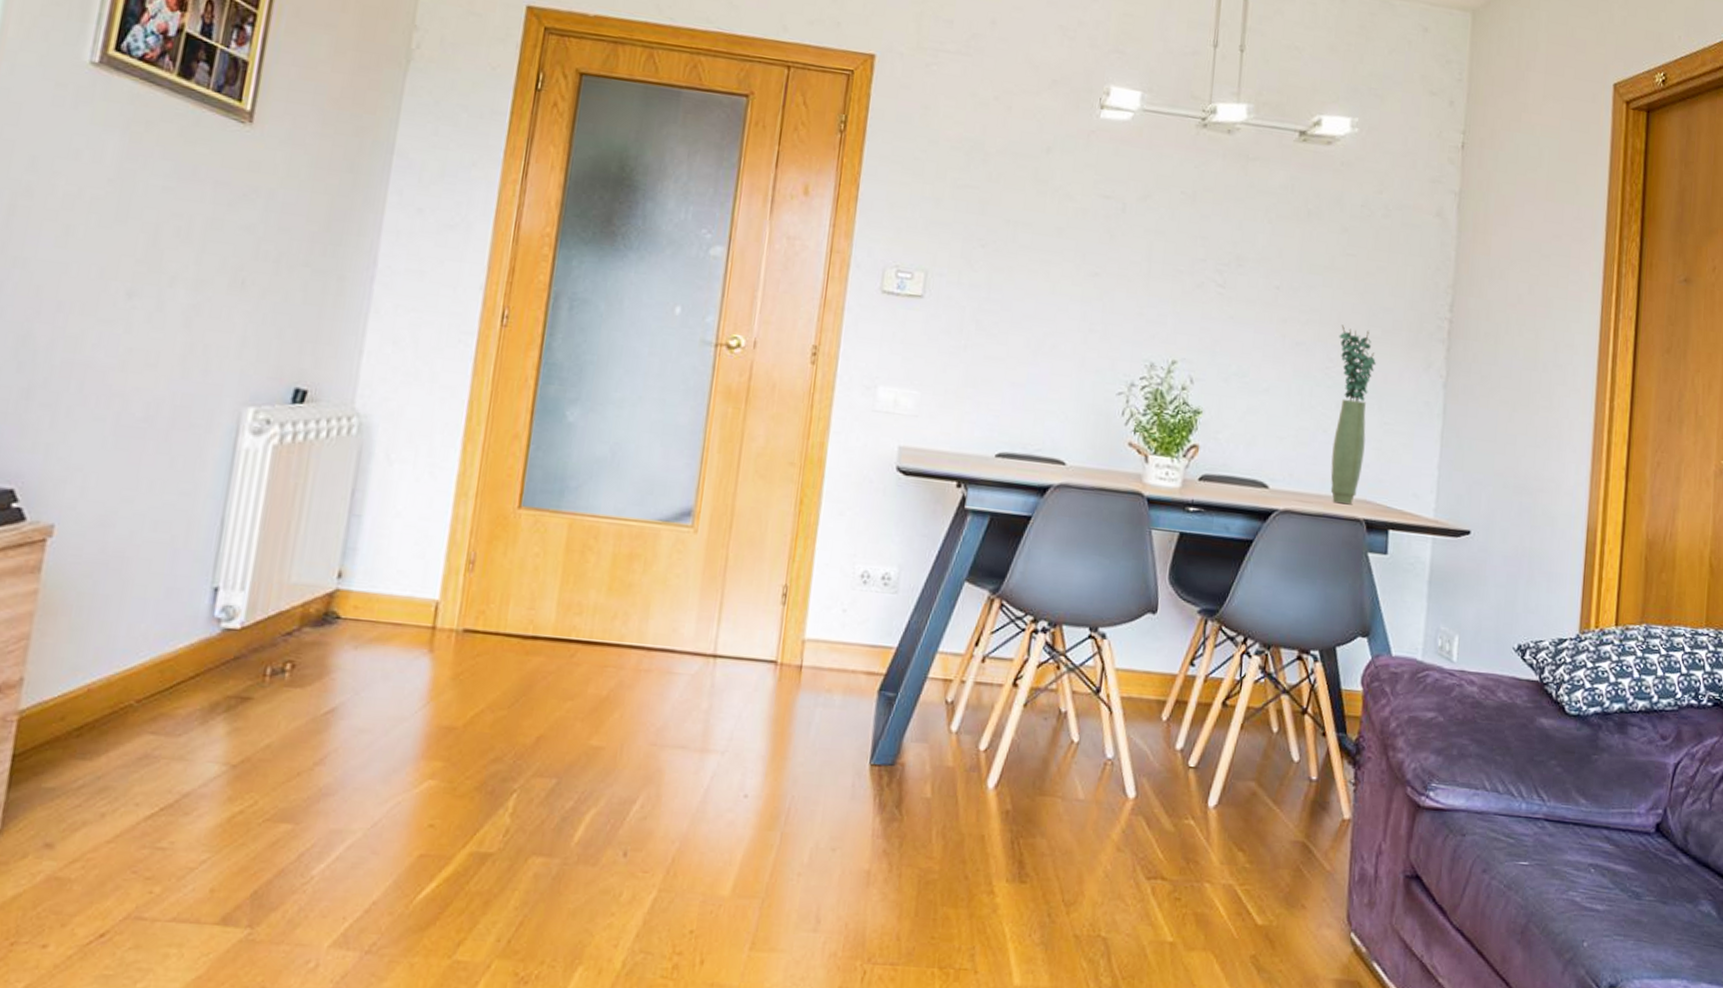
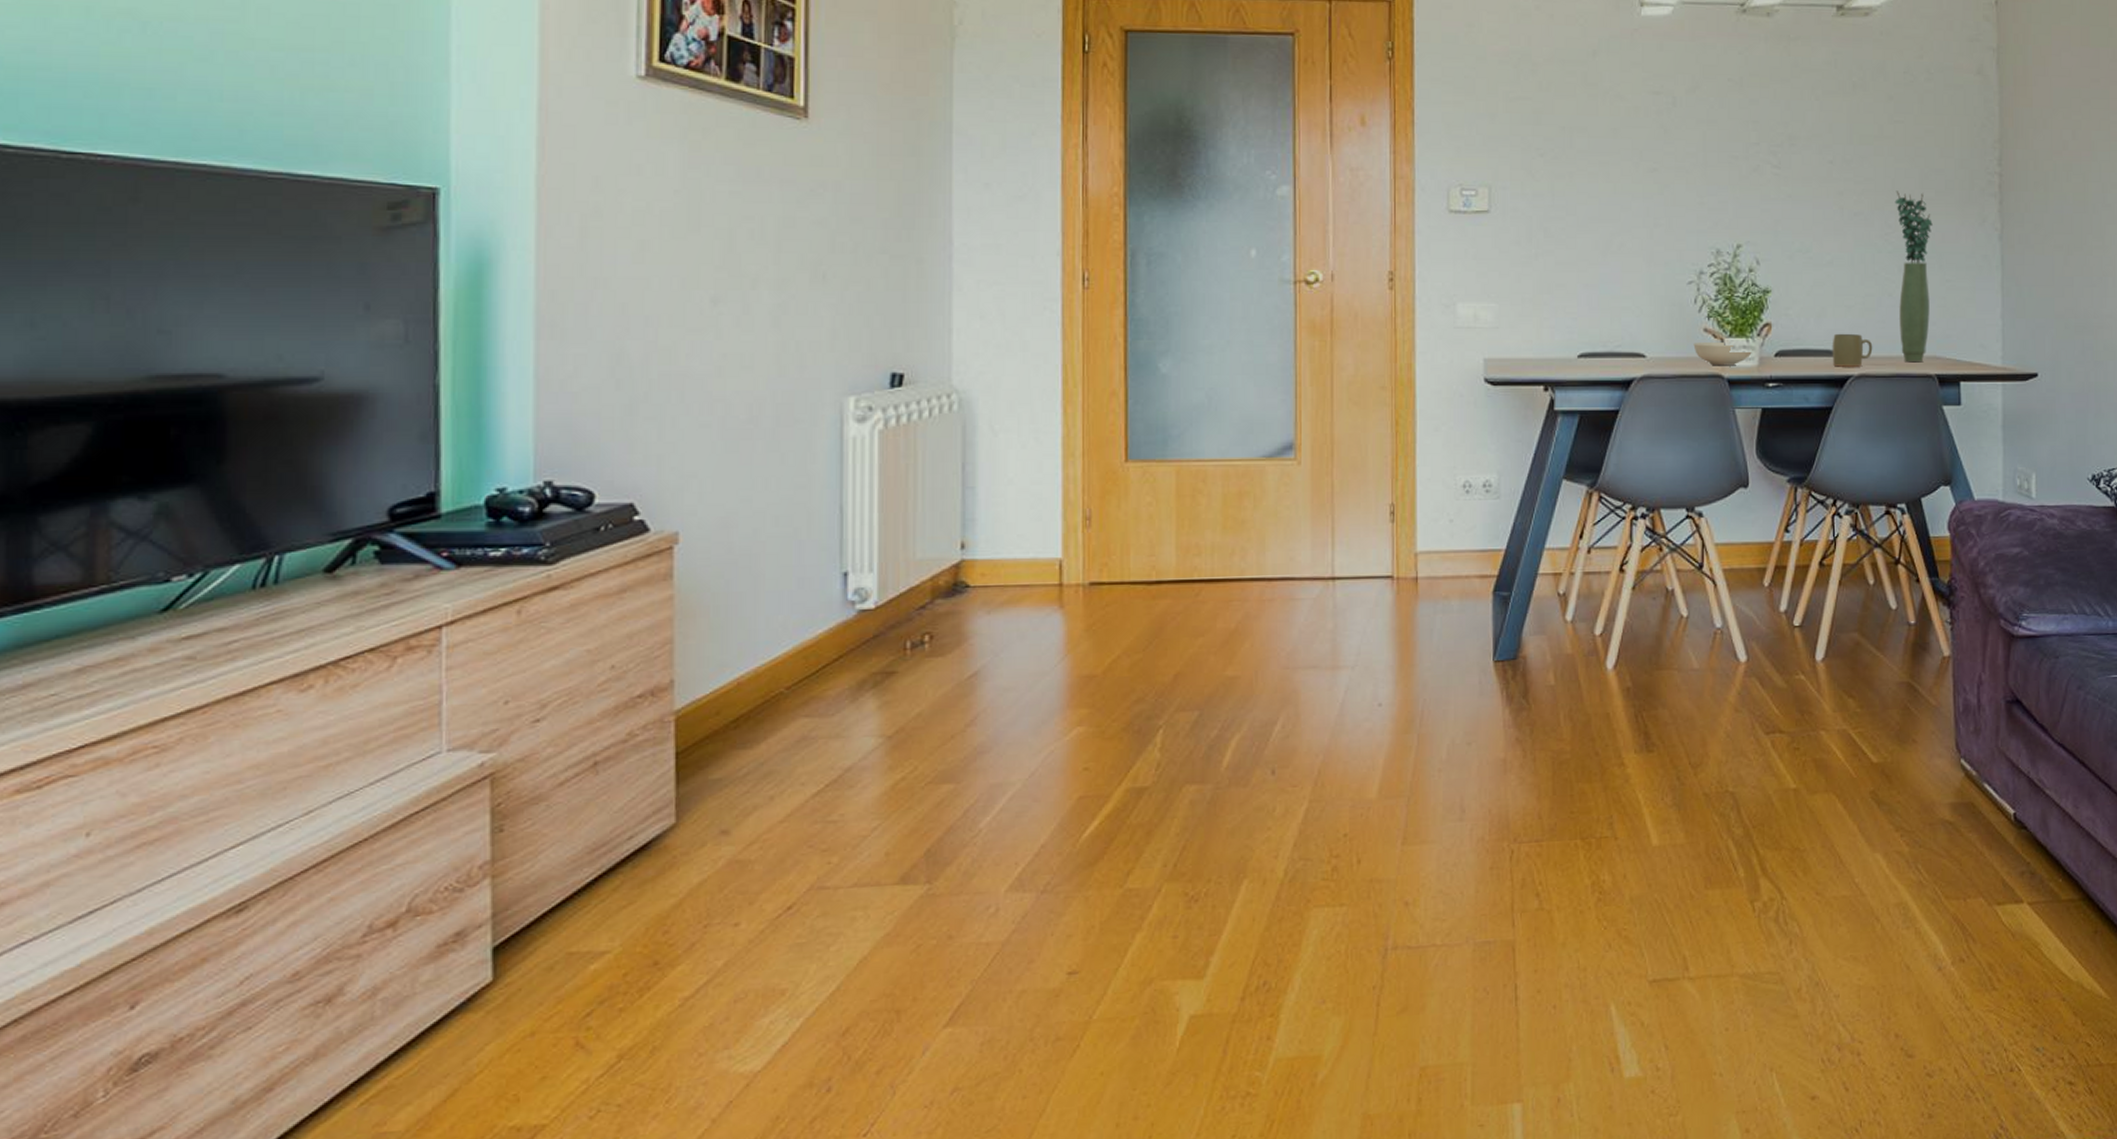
bowl: none [1115,456,1177,485] -> present [1693,341,1753,366]
mug: none [1258,464,1302,502] -> present [1832,333,1873,367]

